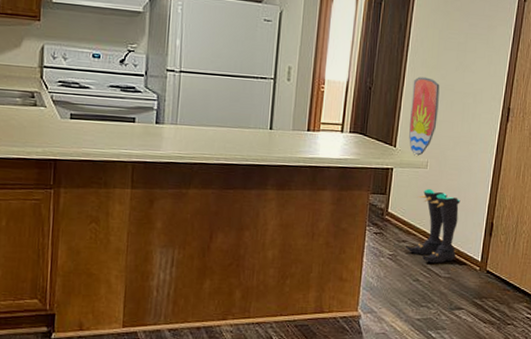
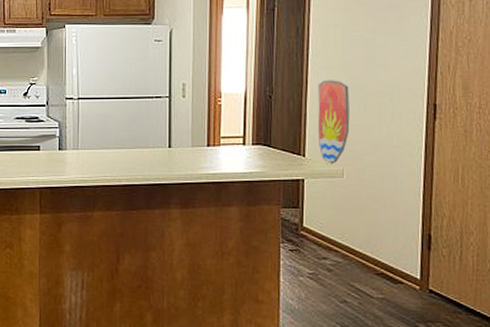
boots: present [405,188,461,264] -> none [326,199,389,283]

